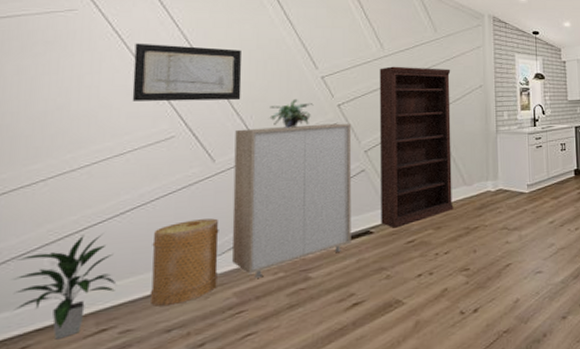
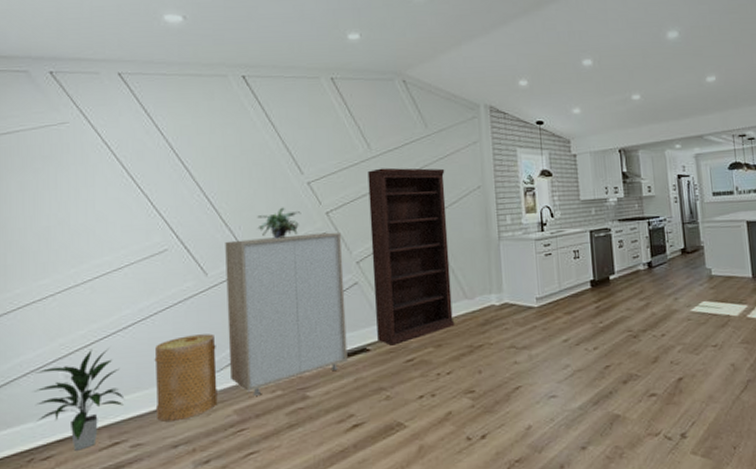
wall art: present [132,43,242,102] -> none [124,153,228,215]

